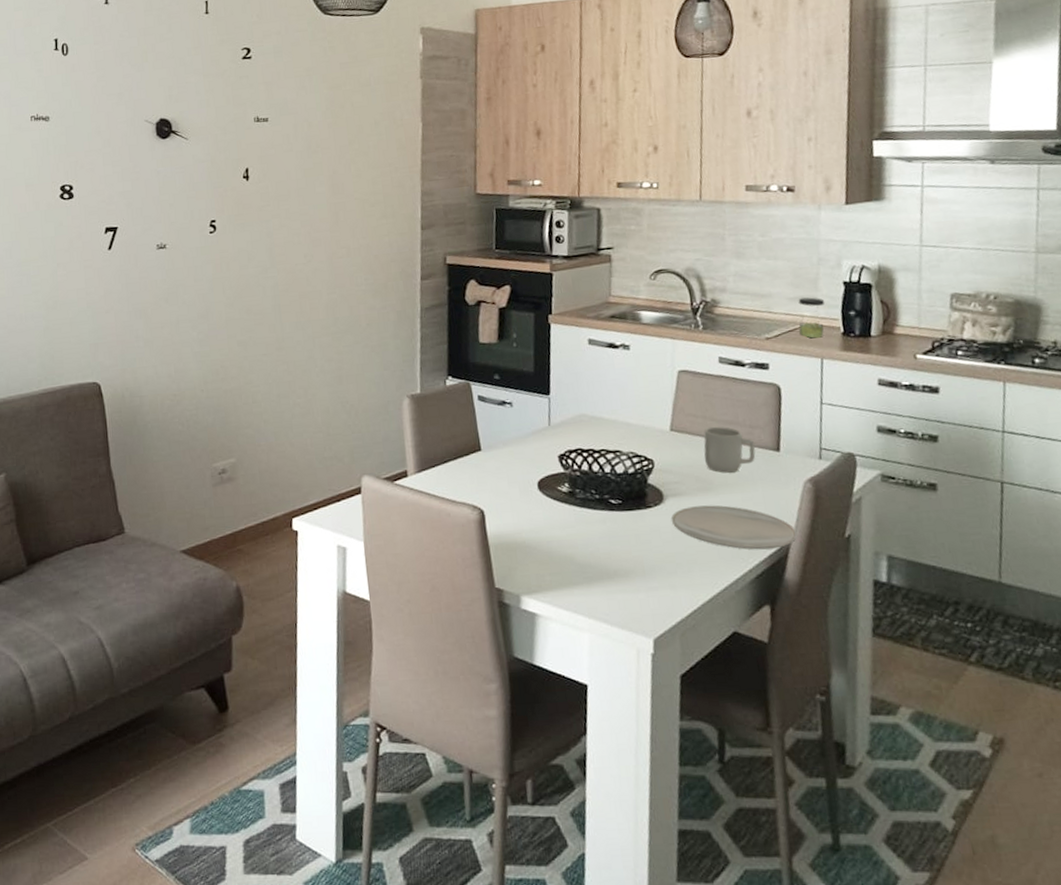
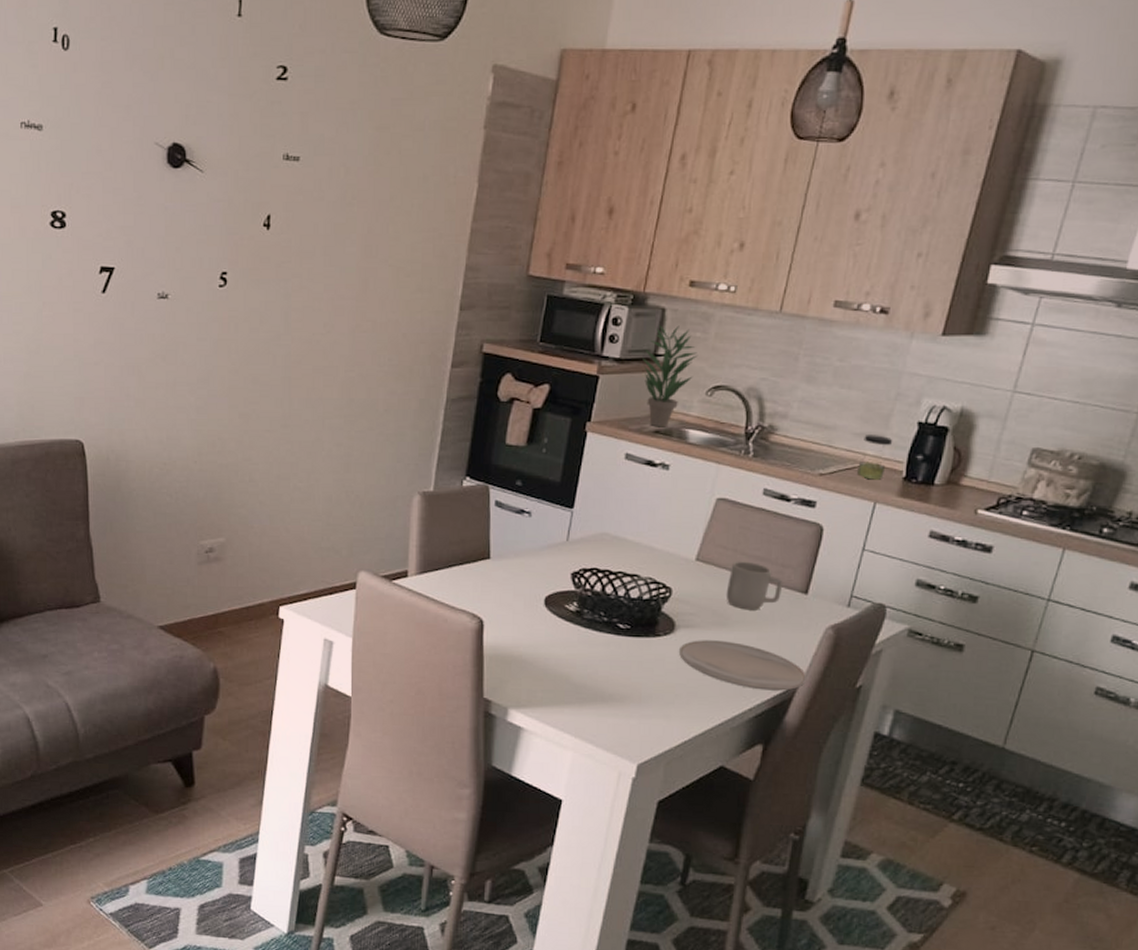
potted plant: none [588,221,637,313] -> present [642,325,698,428]

